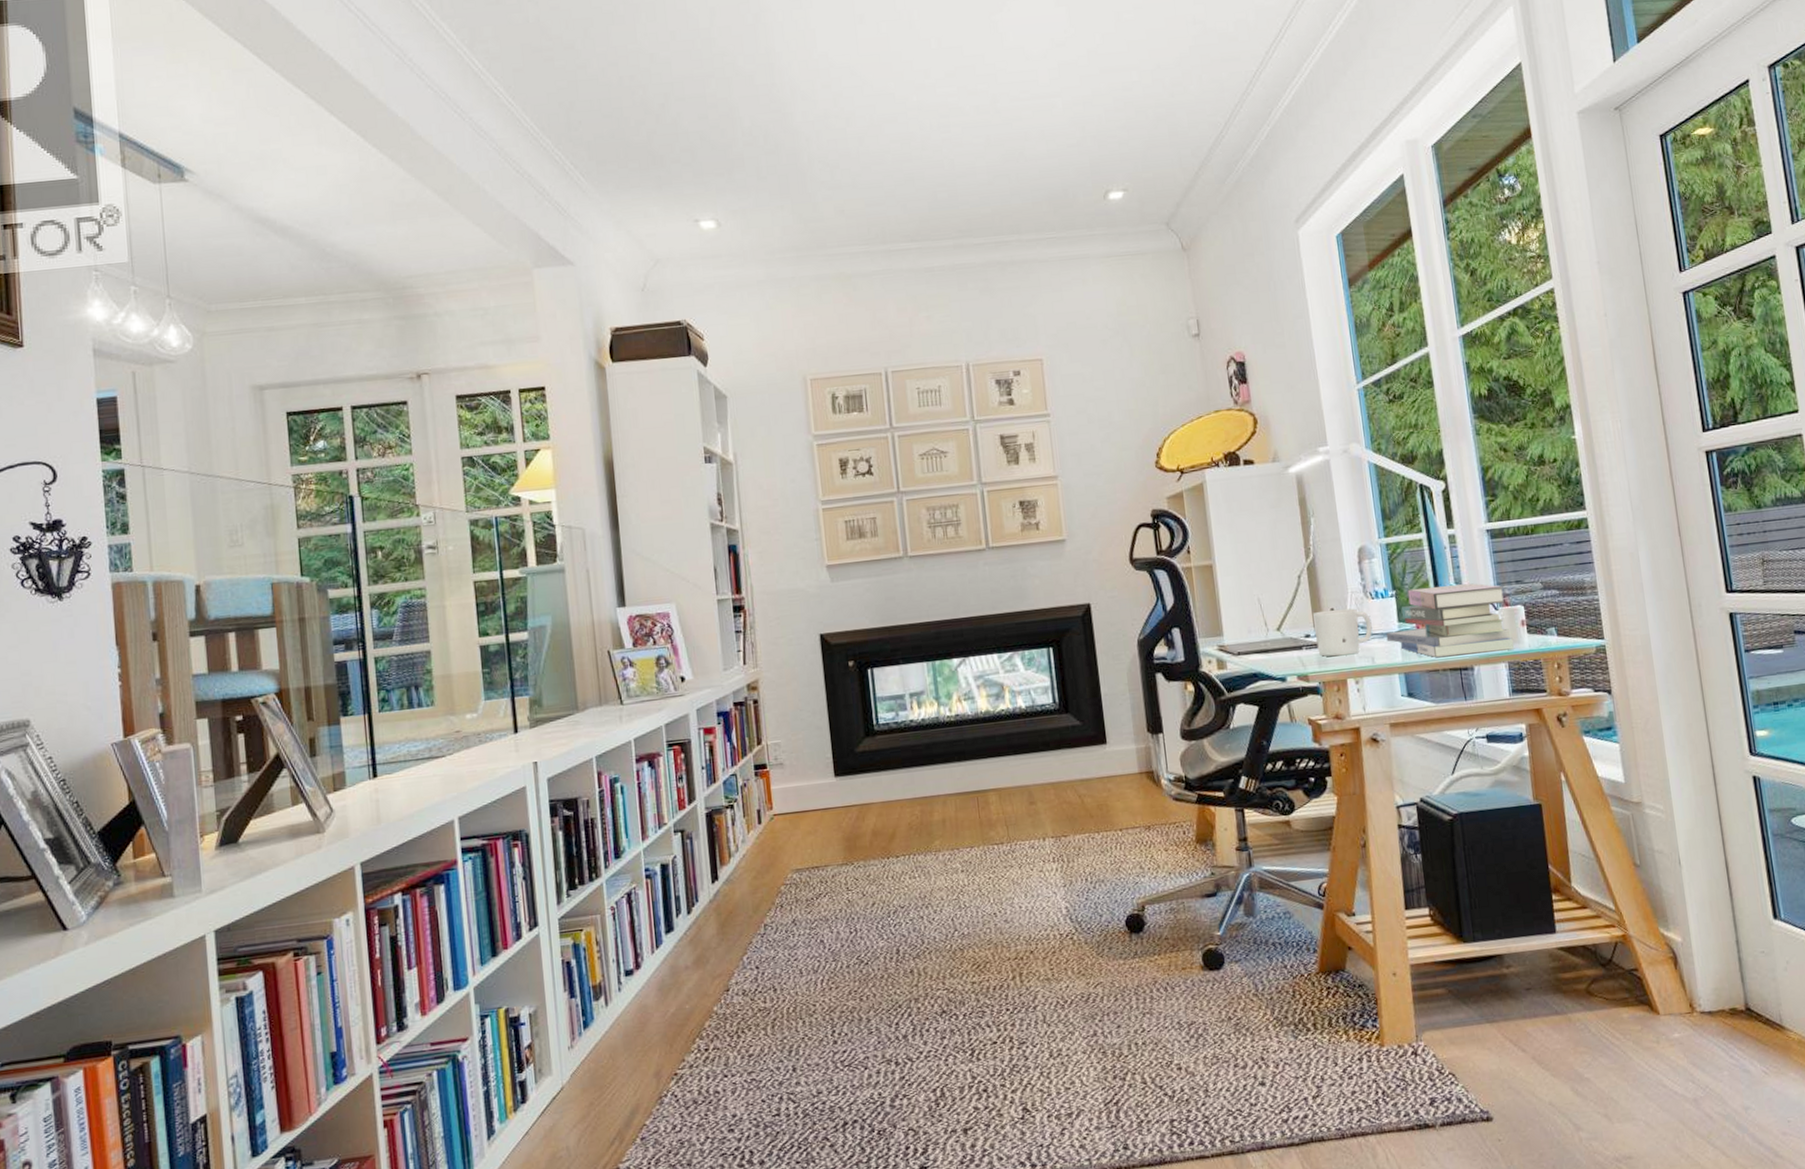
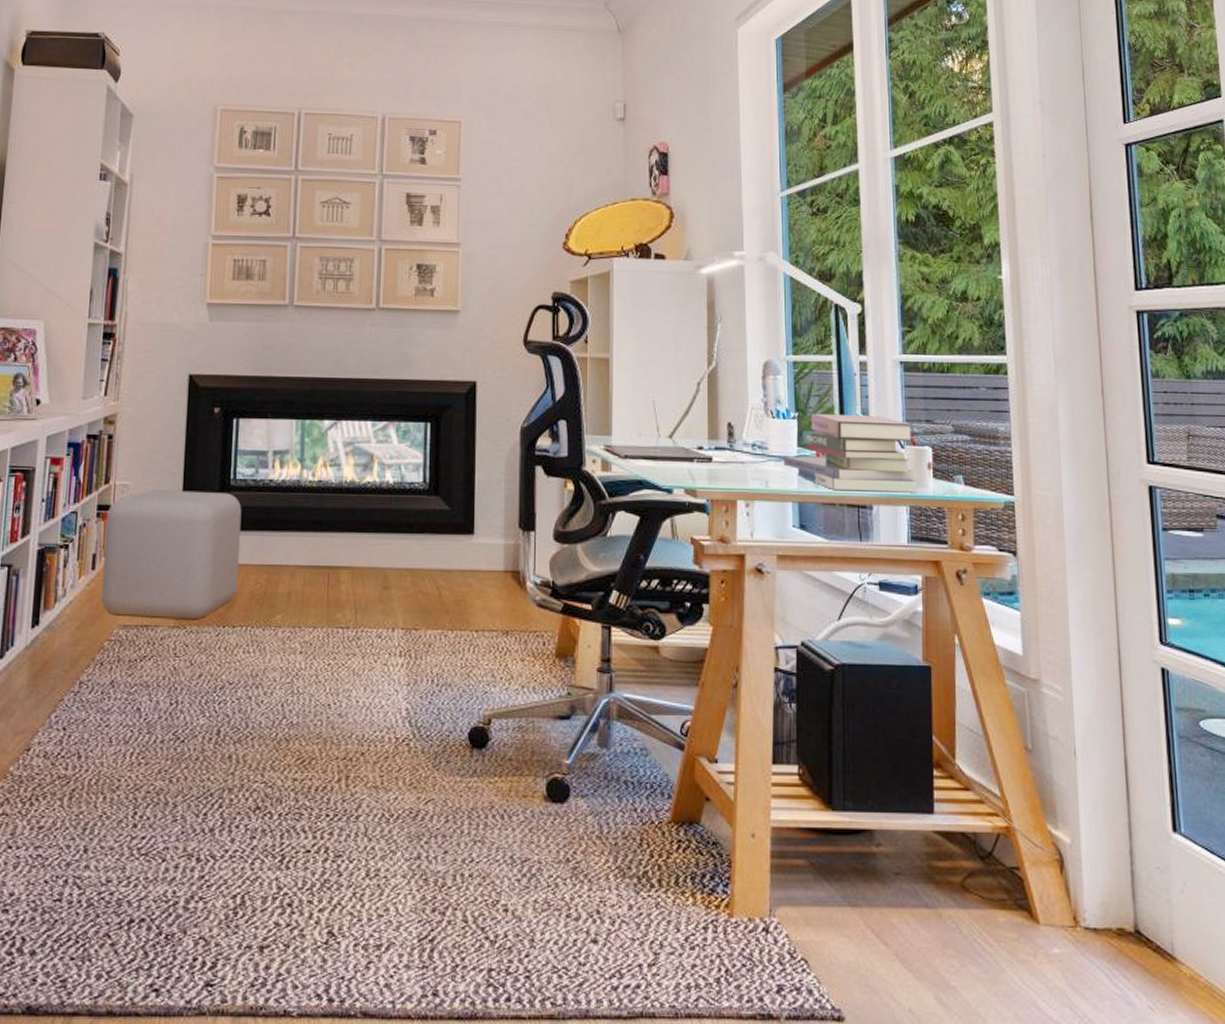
cube: none [764,737,896,862] -> present [101,490,242,622]
mug: present [1312,608,1373,657] -> none [708,423,769,475]

